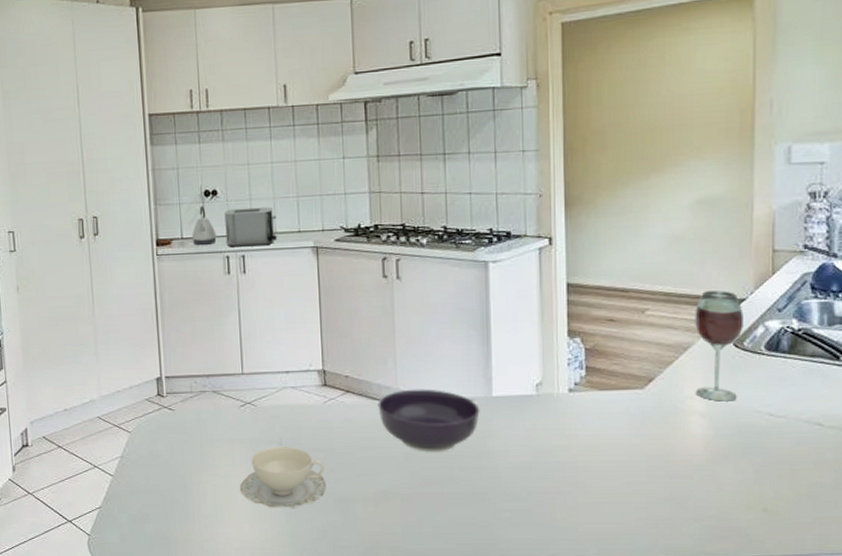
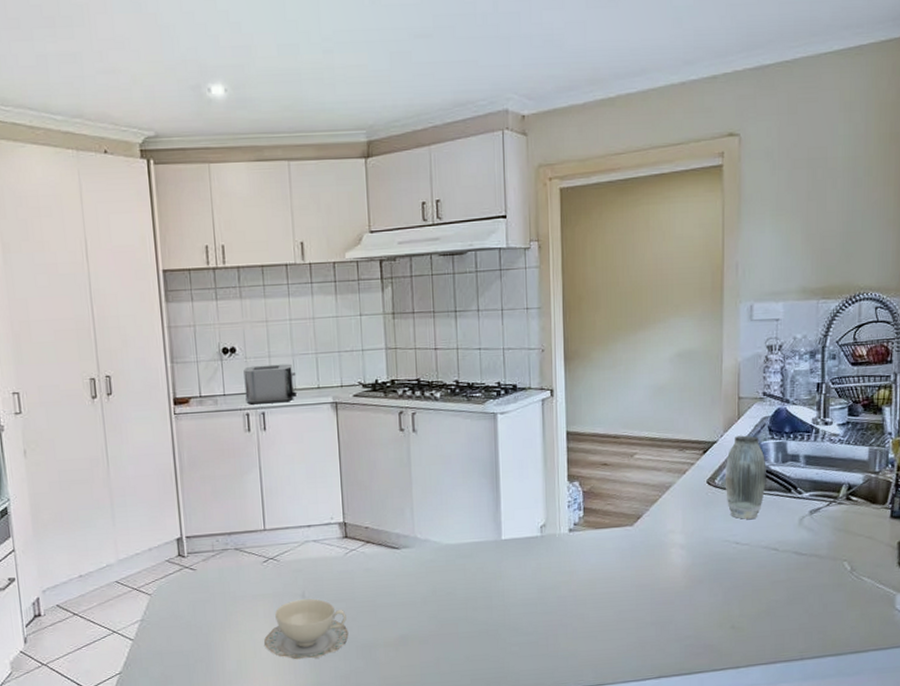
kettle: present [191,206,217,246] -> none [210,364,236,404]
bowl: present [378,389,480,451] -> none [396,535,491,595]
wineglass: present [695,291,743,402] -> none [675,434,715,534]
vase: none [755,293,808,388] -> present [725,435,766,519]

